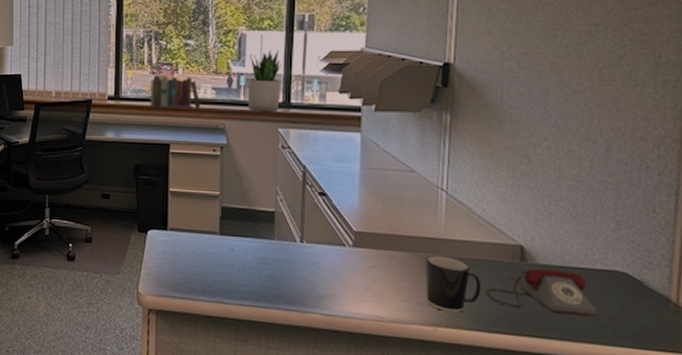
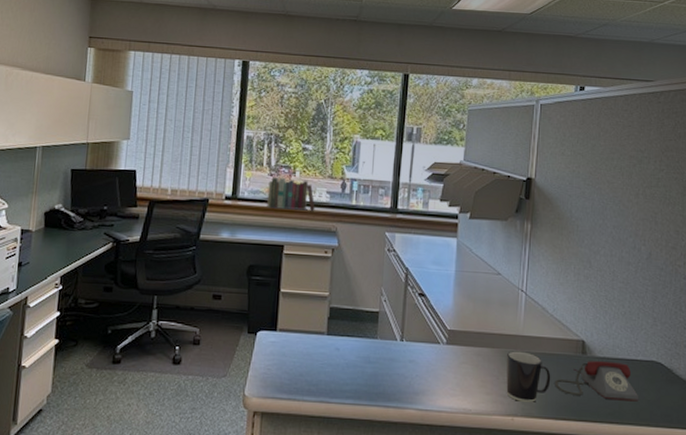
planter: present [247,49,282,112] -> none [359,158,391,217]

